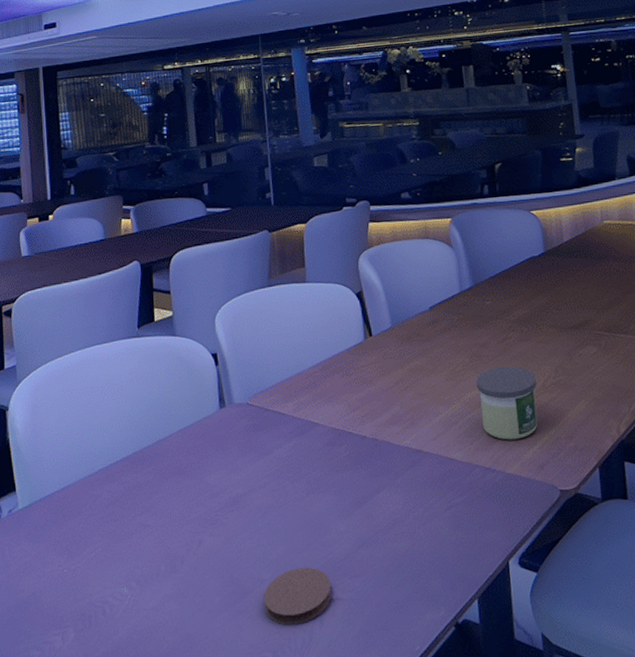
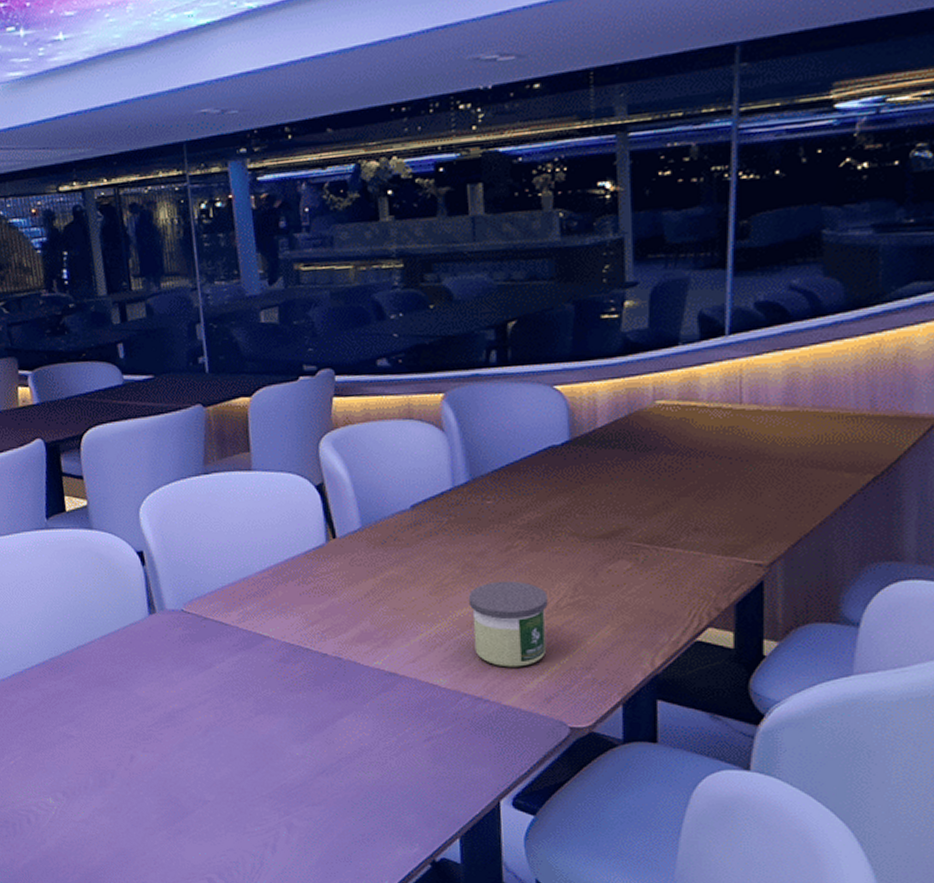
coaster: present [263,567,332,625] -> none [206,791,286,849]

